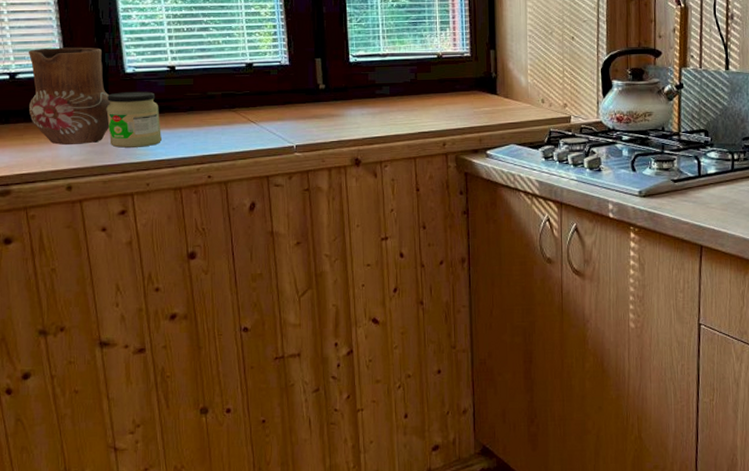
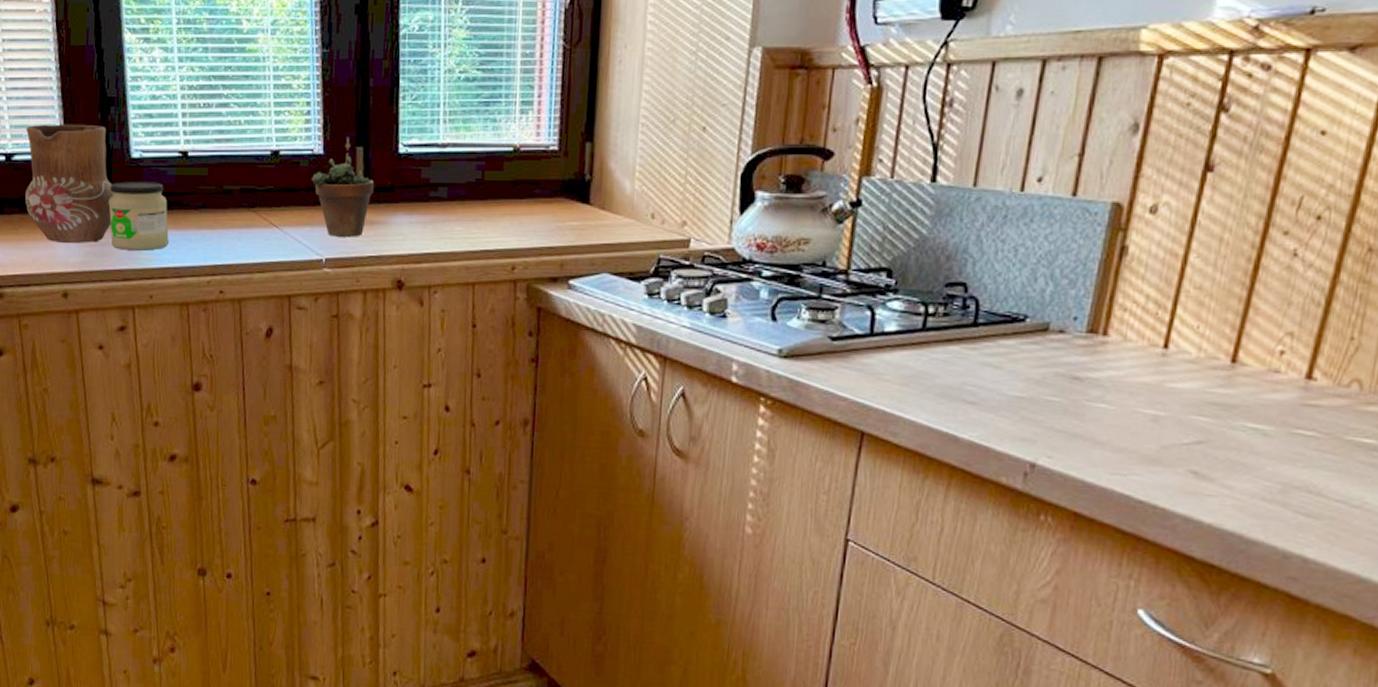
succulent plant: none [281,51,331,128] -> present [312,136,374,237]

